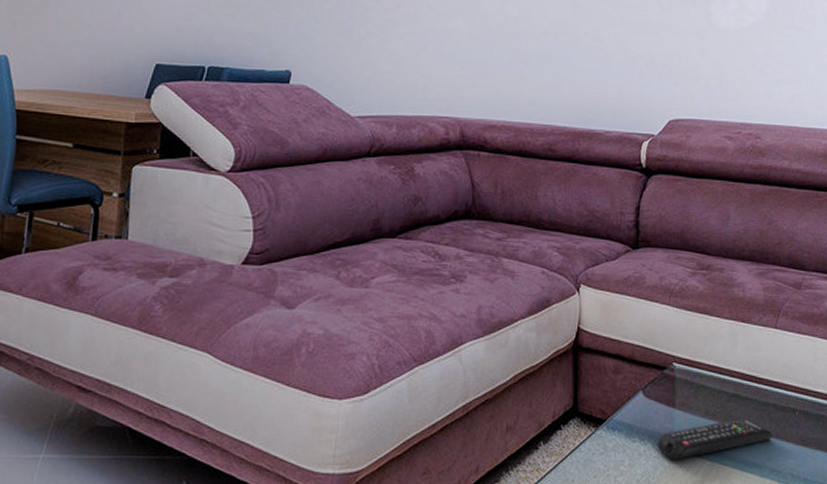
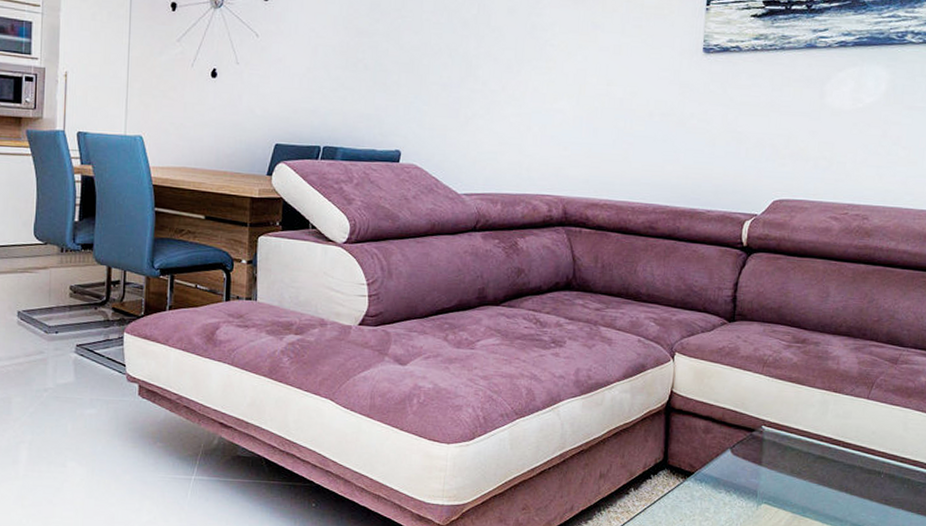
remote control: present [658,418,773,460] -> none [742,477,857,511]

